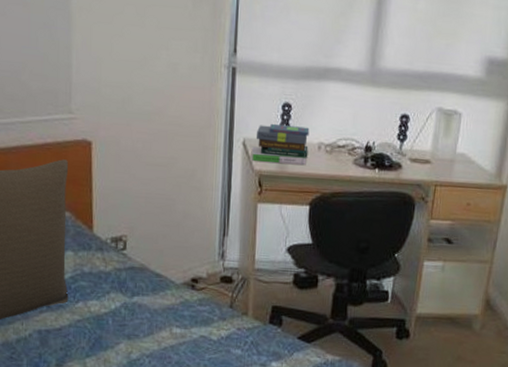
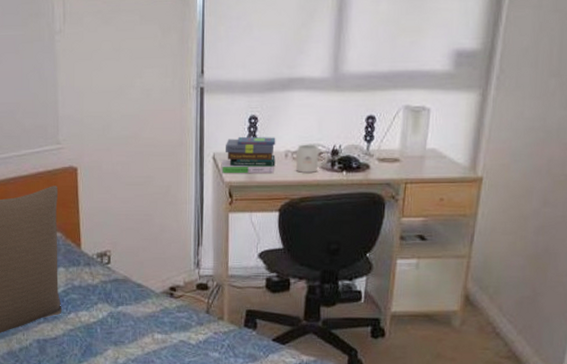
mug: none [328,137,361,168] -> present [295,144,328,173]

